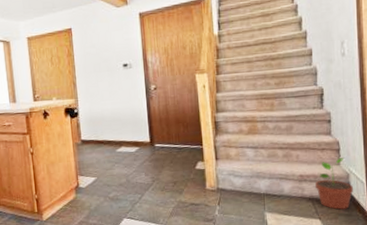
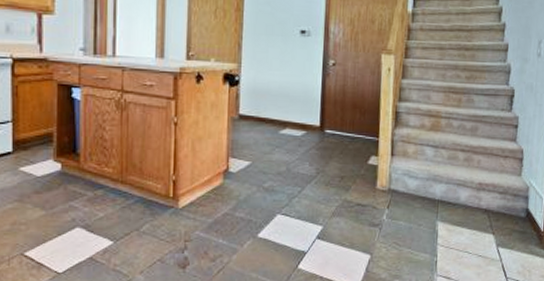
potted plant: present [315,158,353,210] -> none [493,168,531,225]

